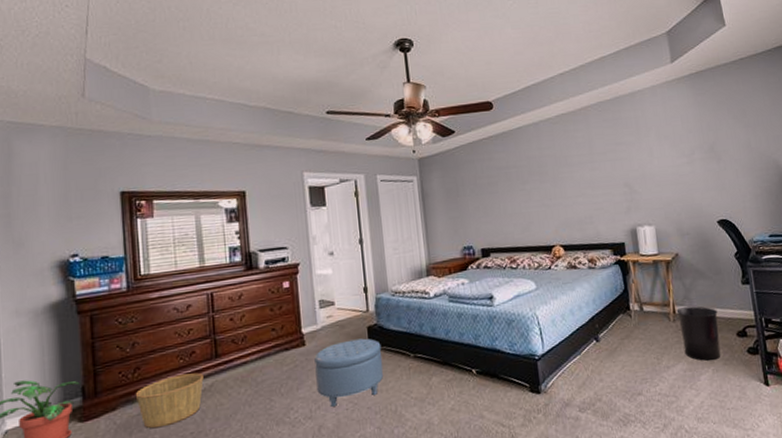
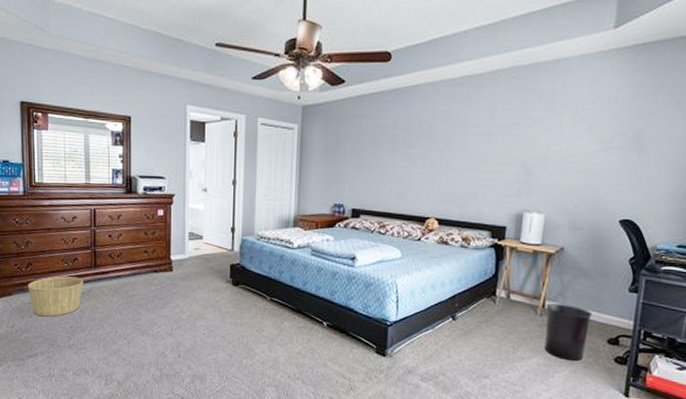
ottoman: present [314,338,384,407] -> none [179,273,241,329]

